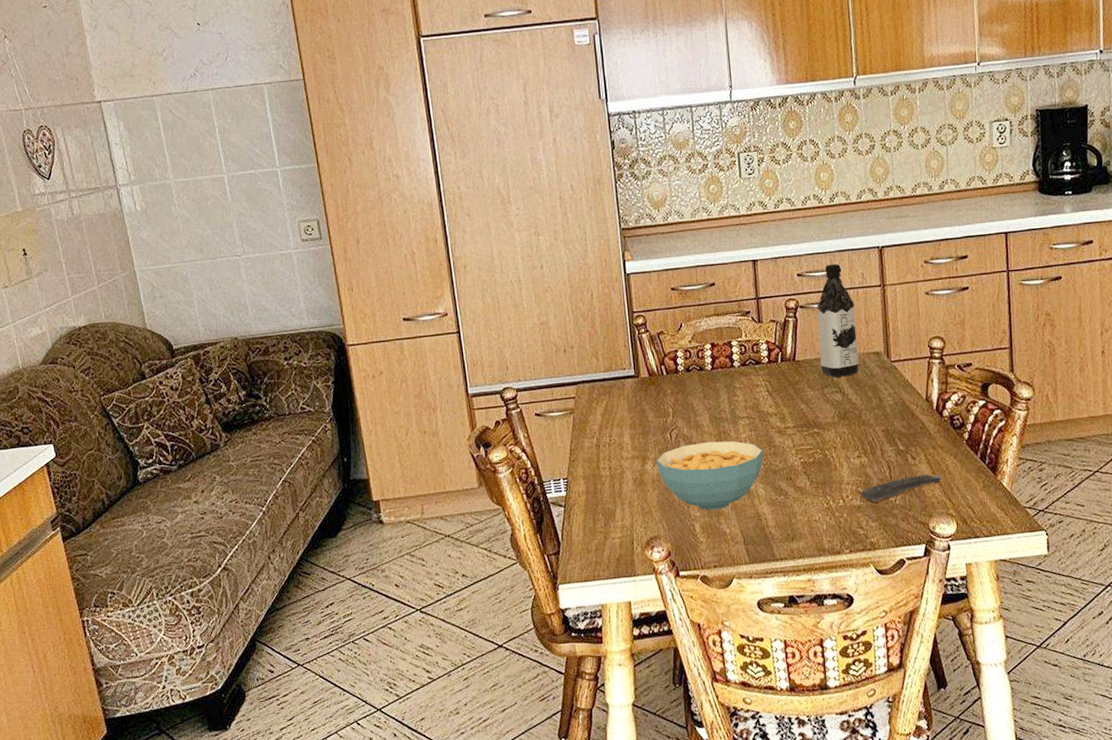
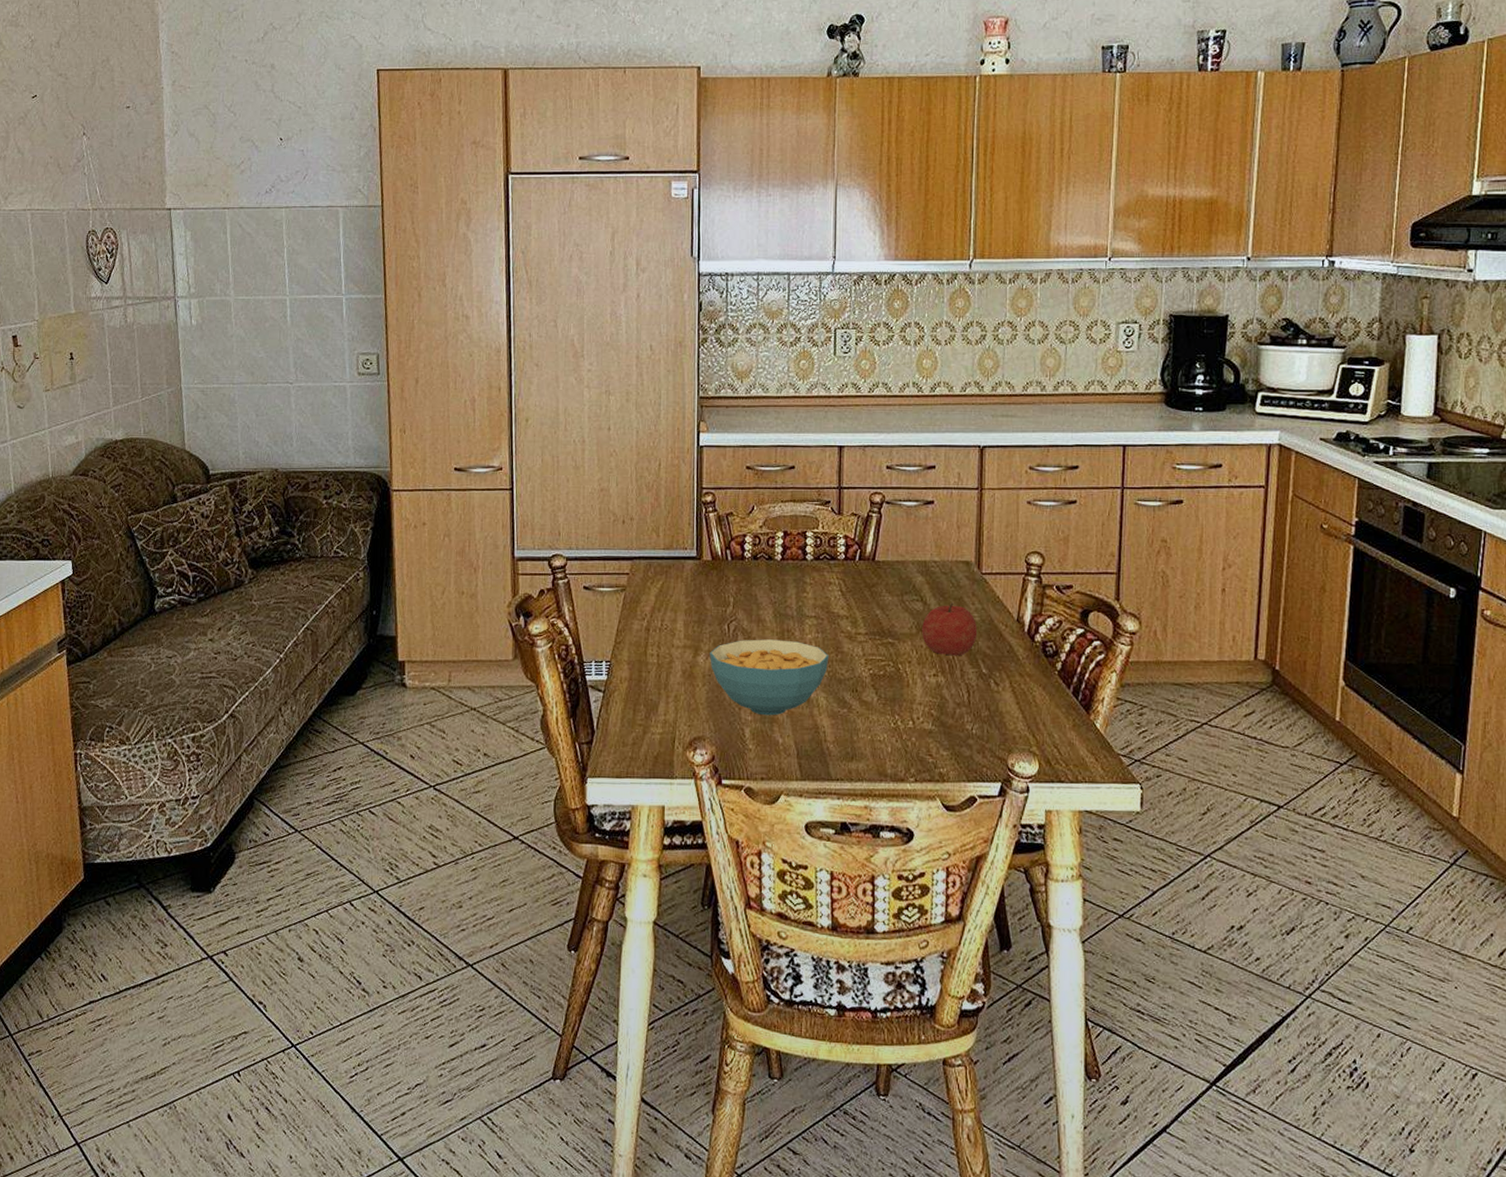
water bottle: present [817,263,859,378] -> none [903,459,947,585]
fruit: none [843,389,893,438] -> present [922,601,978,656]
remote control: present [860,474,942,502] -> none [932,703,1027,729]

